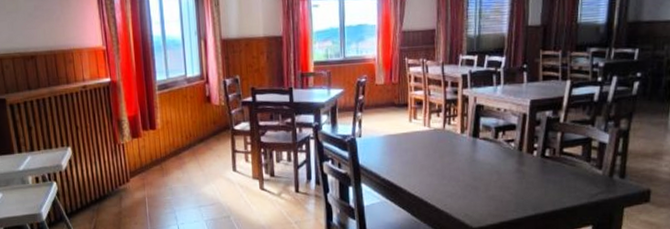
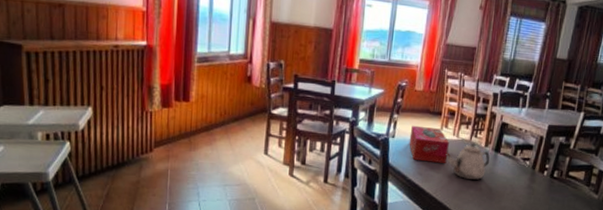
tissue box: none [377,121,421,158] -> present [409,125,449,163]
teapot: none [419,131,469,172] -> present [446,143,490,181]

